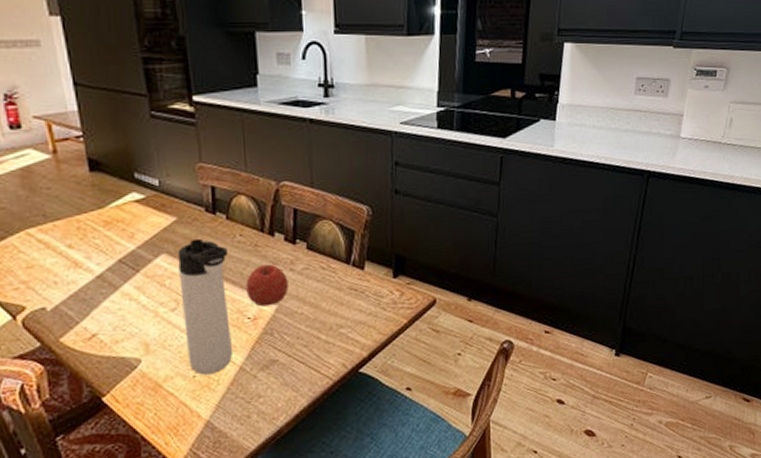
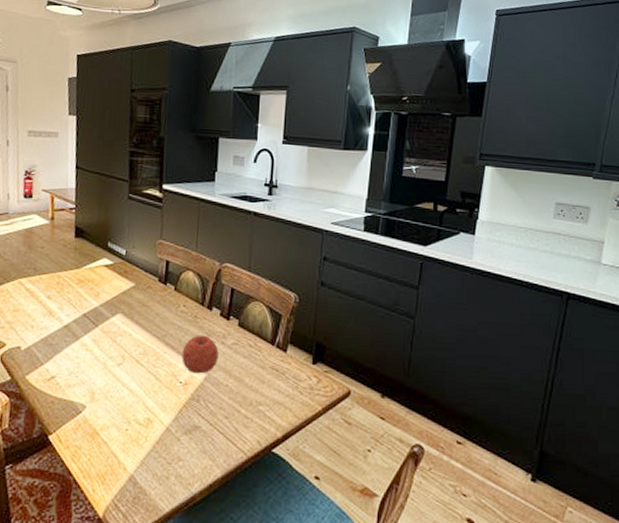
thermos bottle: present [177,238,234,375] -> none [124,304,172,430]

